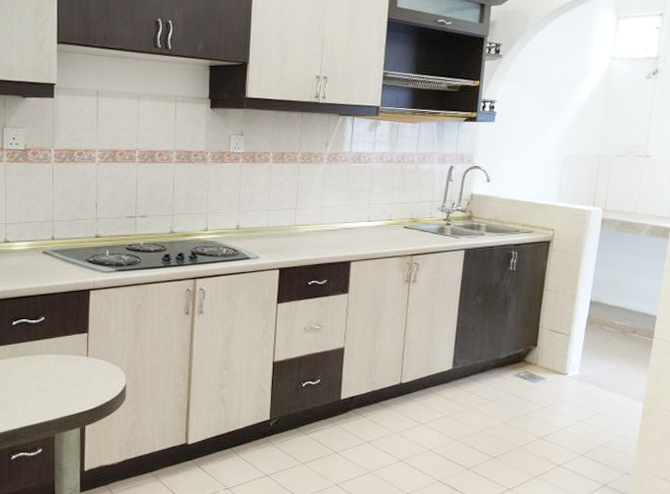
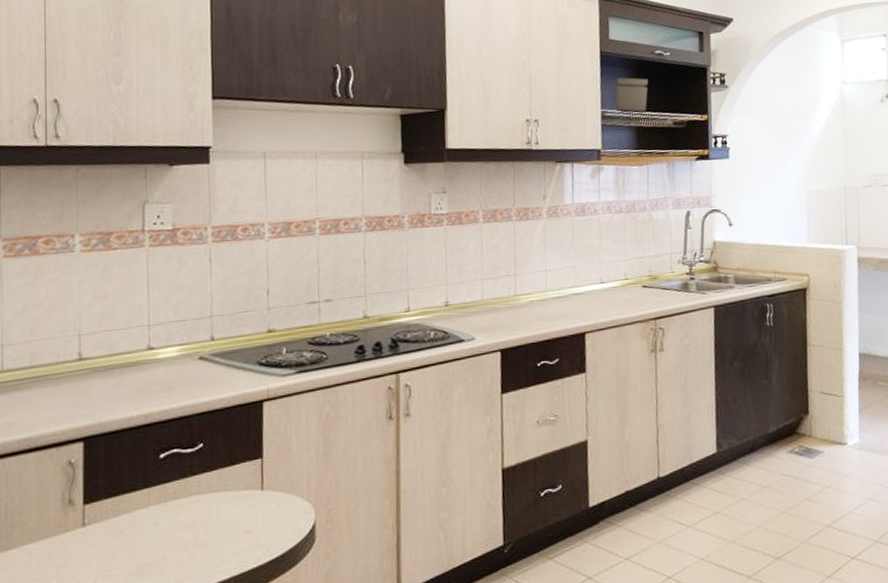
jar: none [396,42,429,75] -> present [615,77,649,113]

